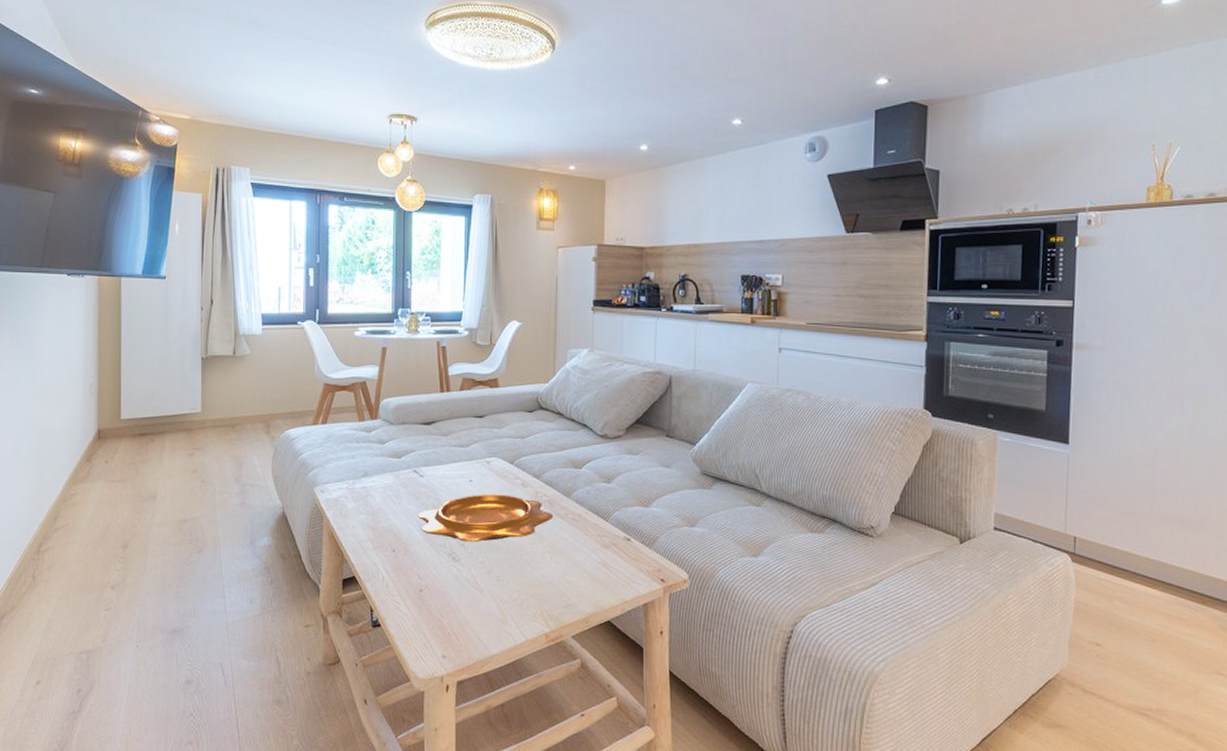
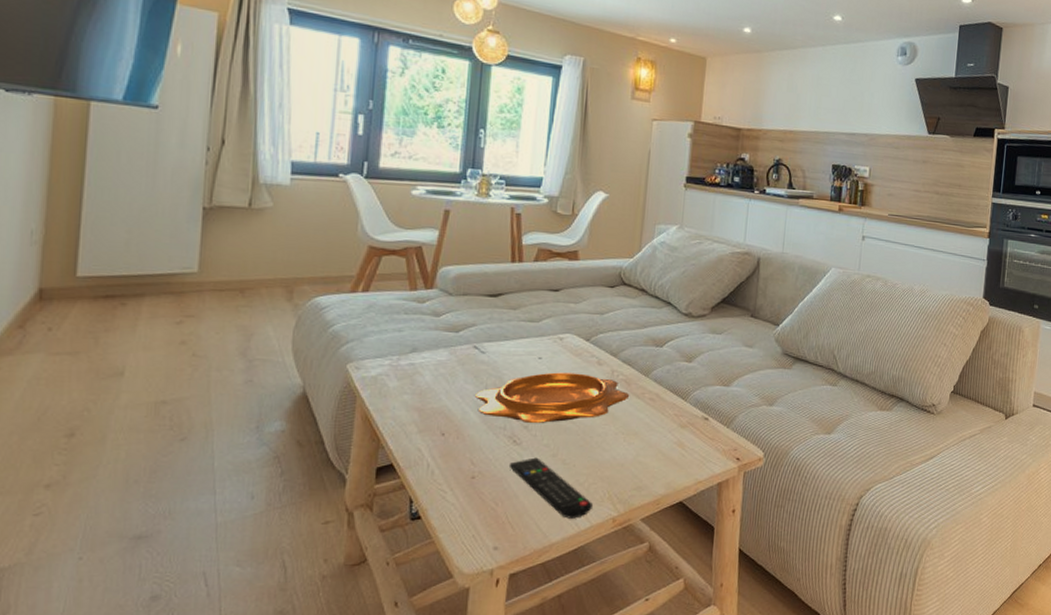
remote control: none [450,573,526,633] -> present [508,457,593,519]

